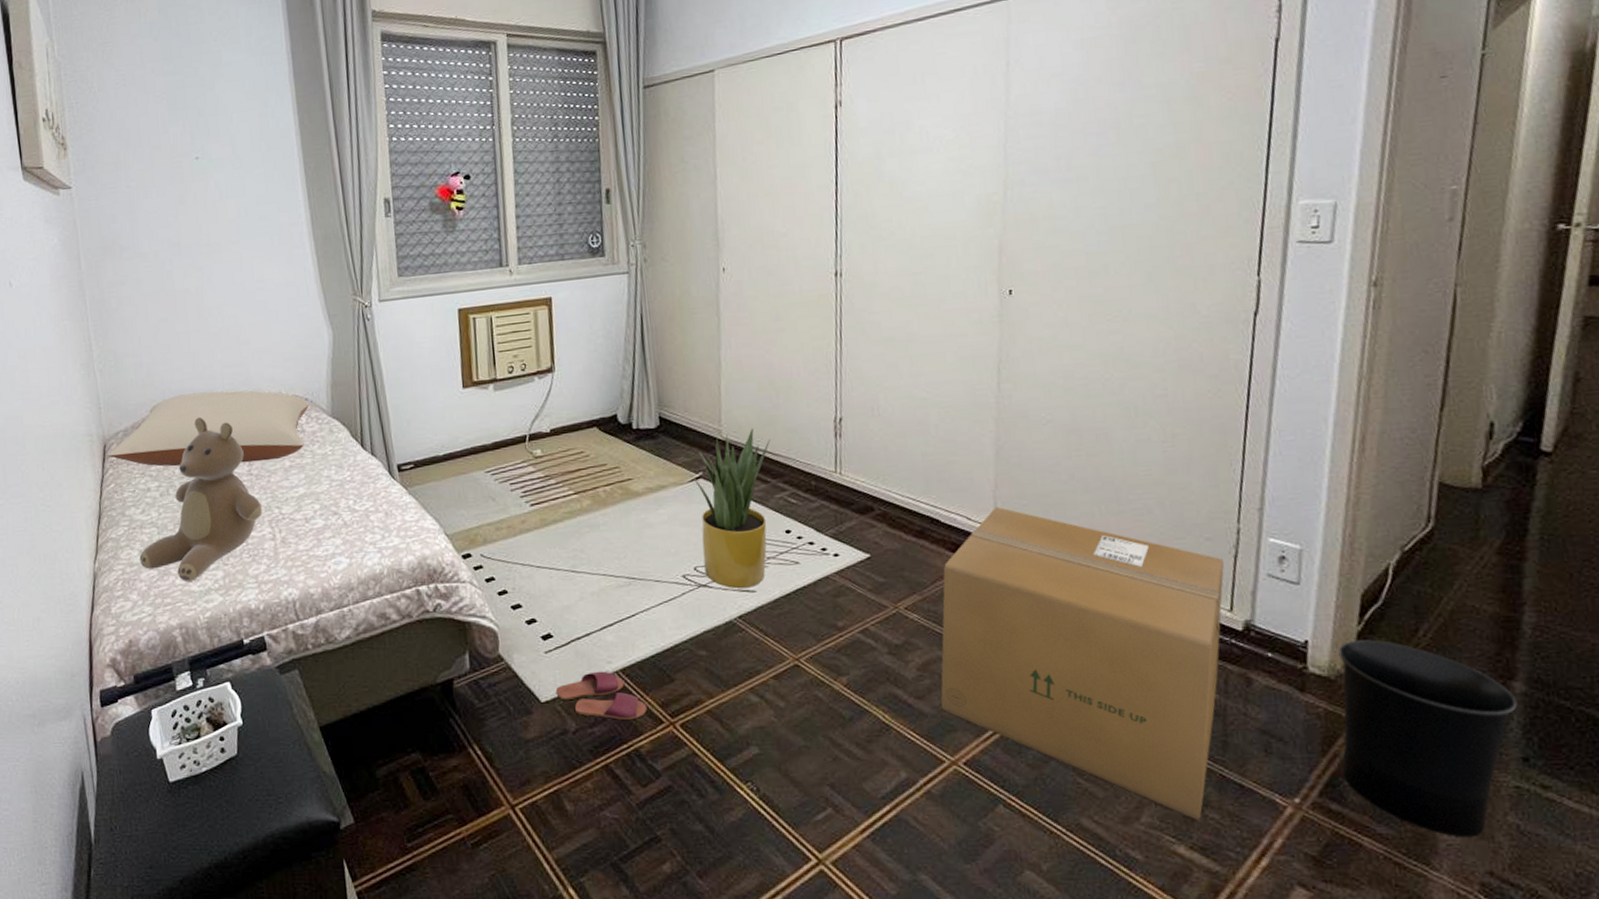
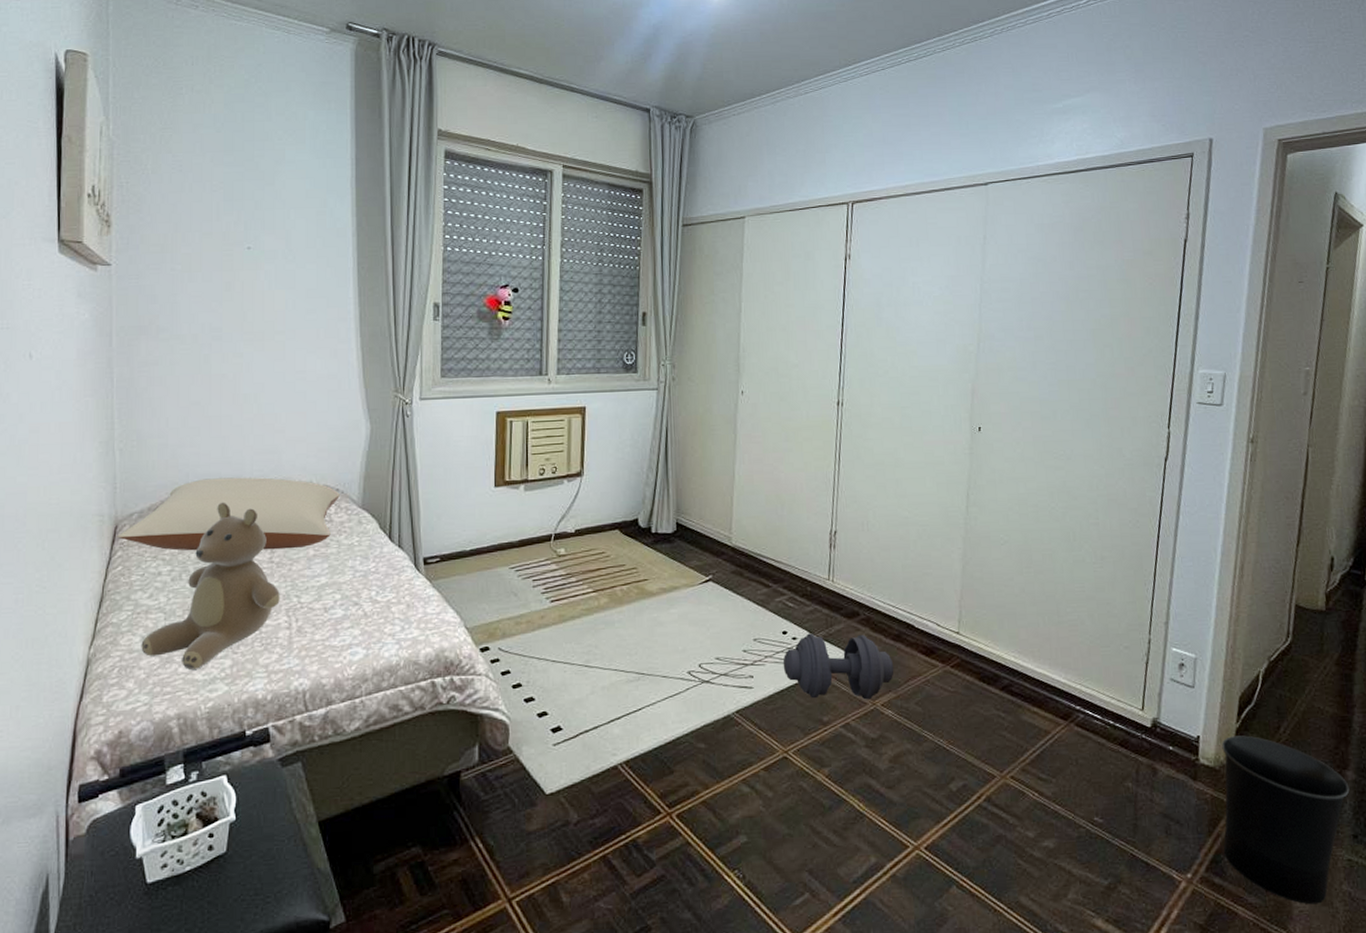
slippers: present [555,671,647,720] -> none [561,763,647,811]
planter: present [688,428,771,588] -> none [699,537,774,684]
dumbbell: none [787,531,918,603] -> present [782,633,894,700]
box: present [940,506,1224,821] -> none [908,614,1138,896]

